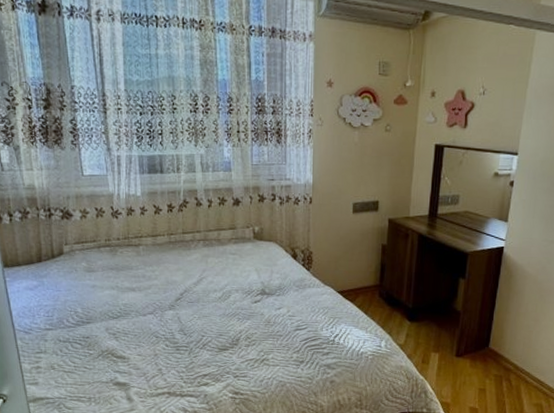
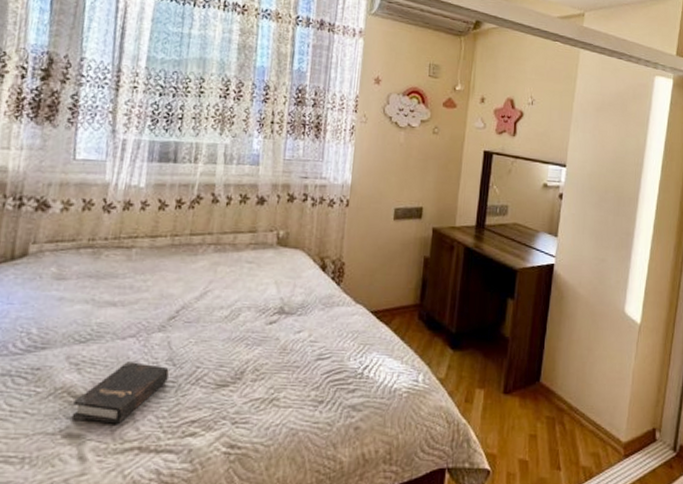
hardback book: none [117,332,182,377] -> present [71,362,169,425]

